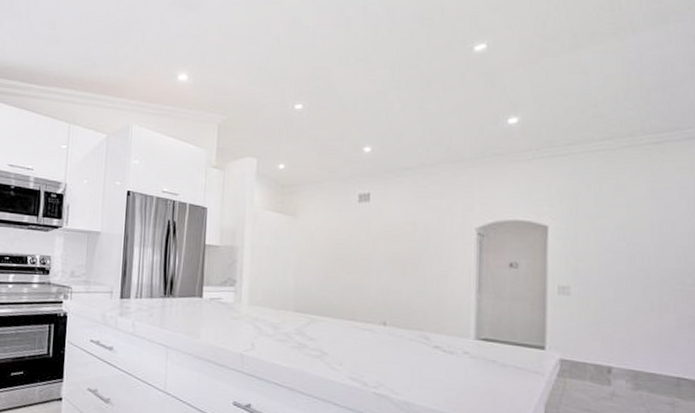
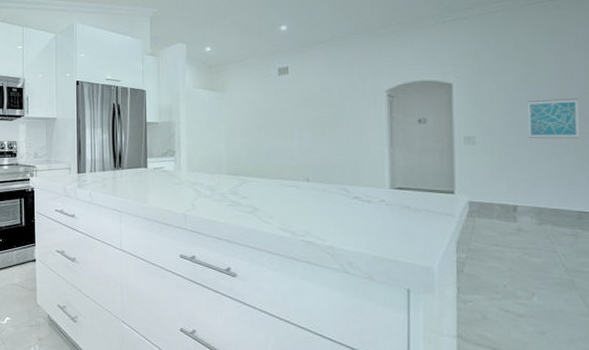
wall art: none [626,251,680,297] -> present [527,98,579,139]

